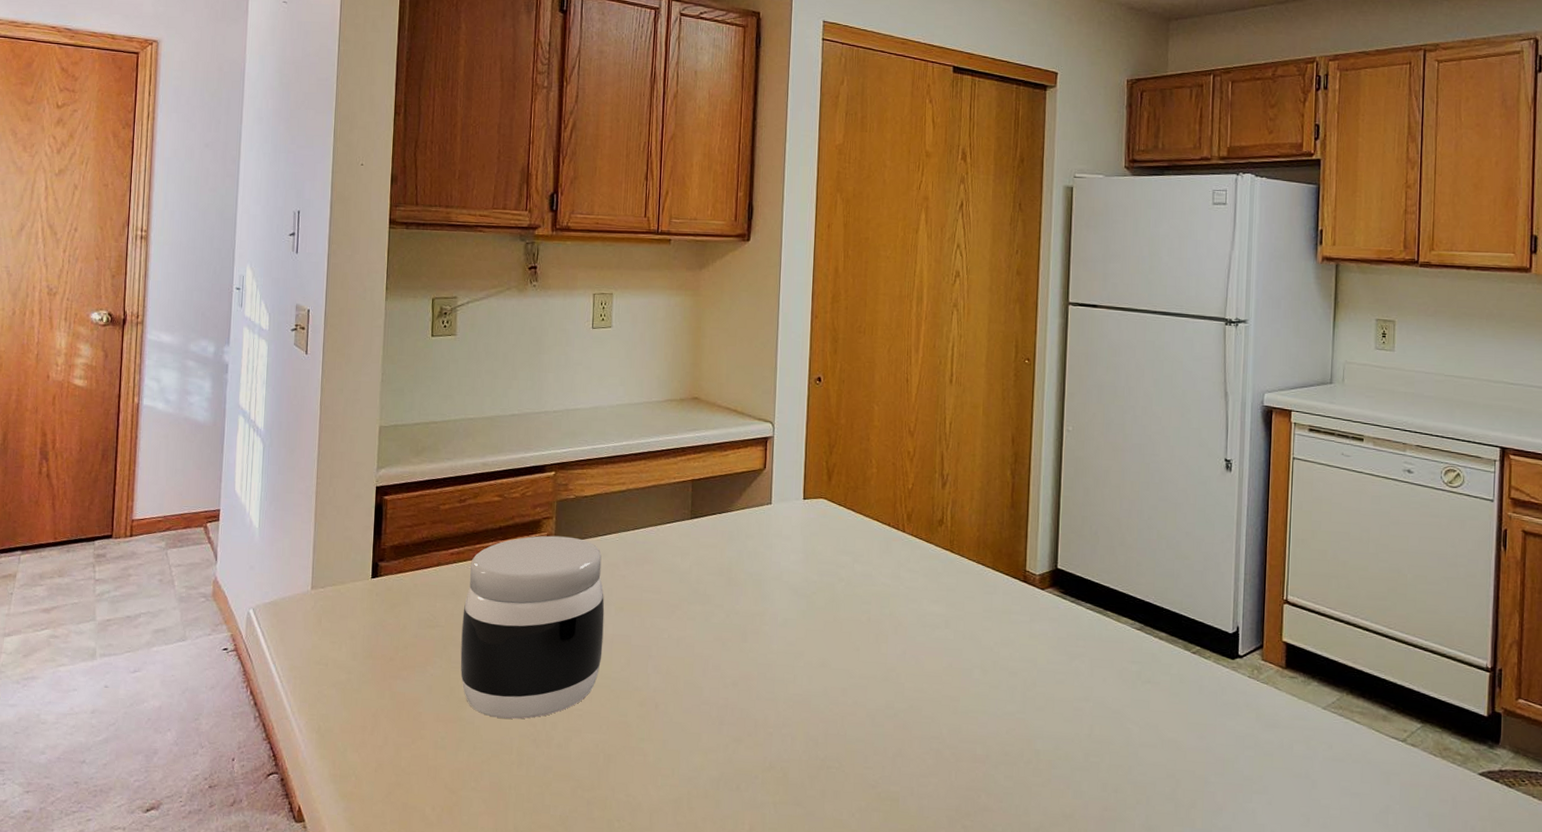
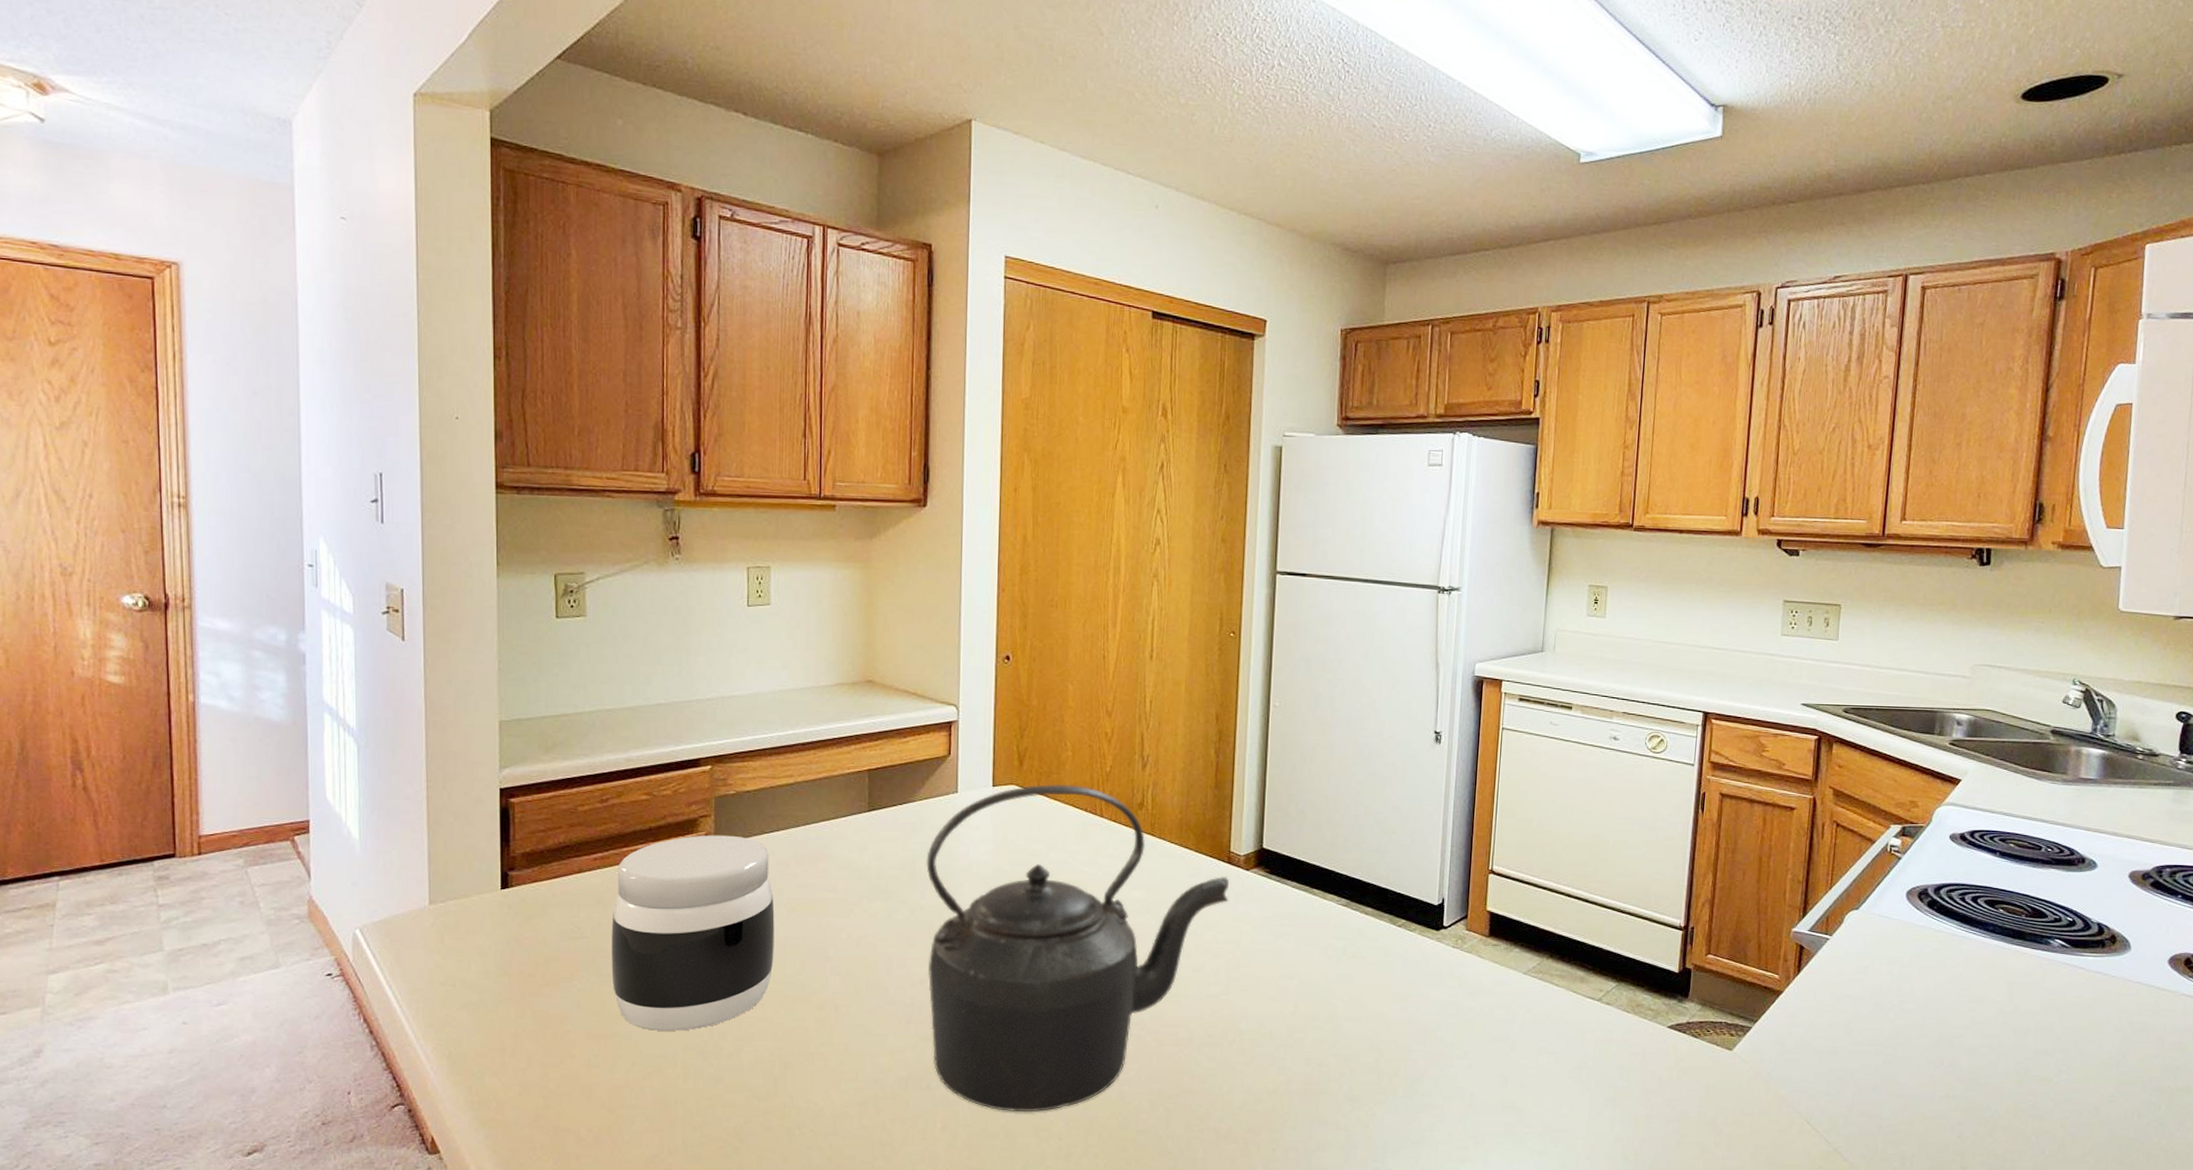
kettle: none [740,499,1026,821] -> present [926,784,1230,1113]

